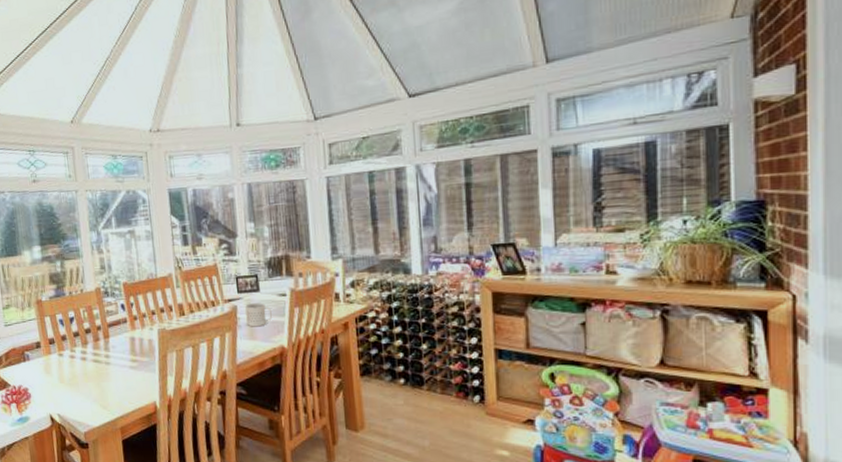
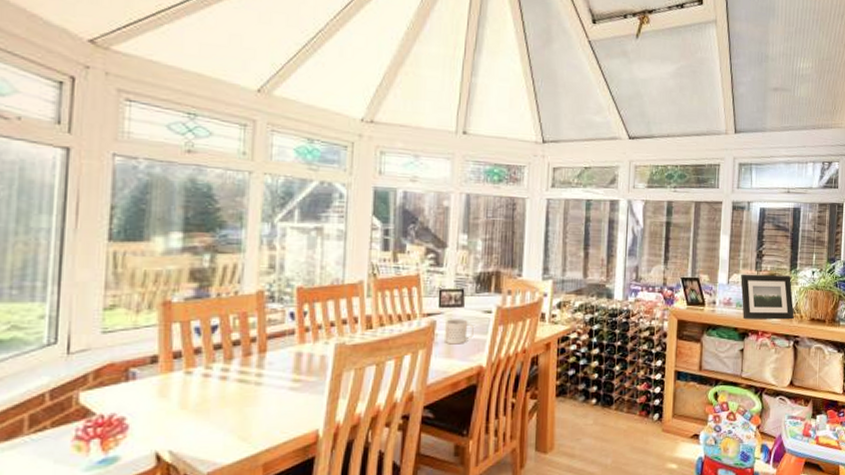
picture frame: none [573,229,659,286] -> present [741,274,794,320]

